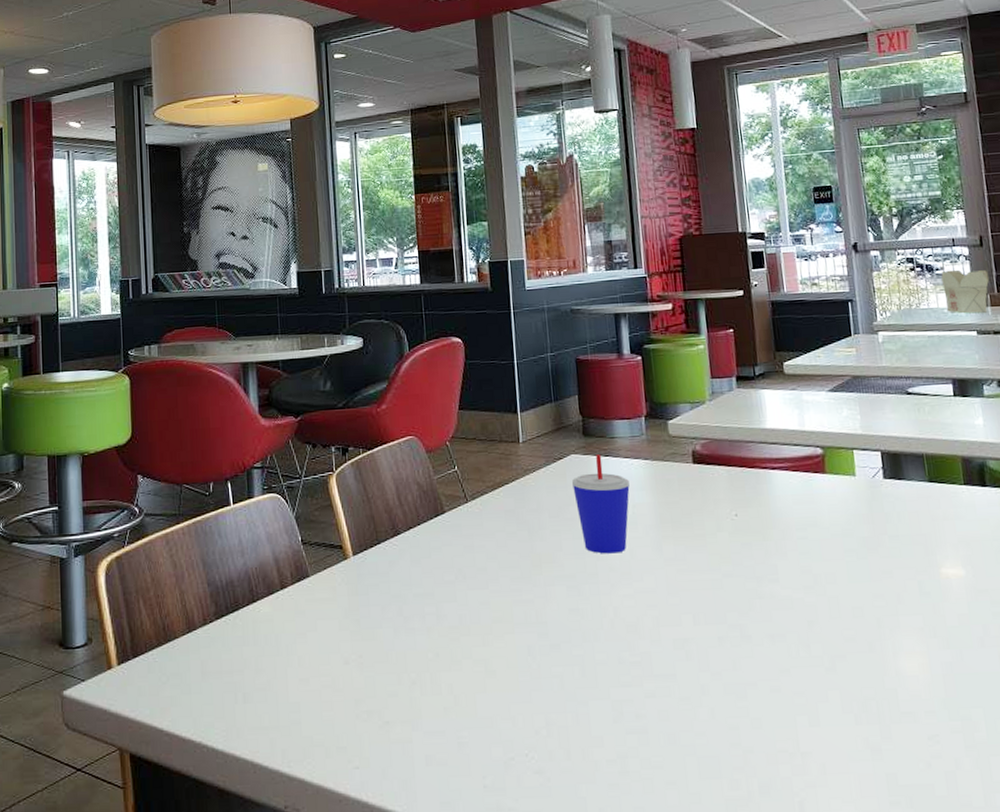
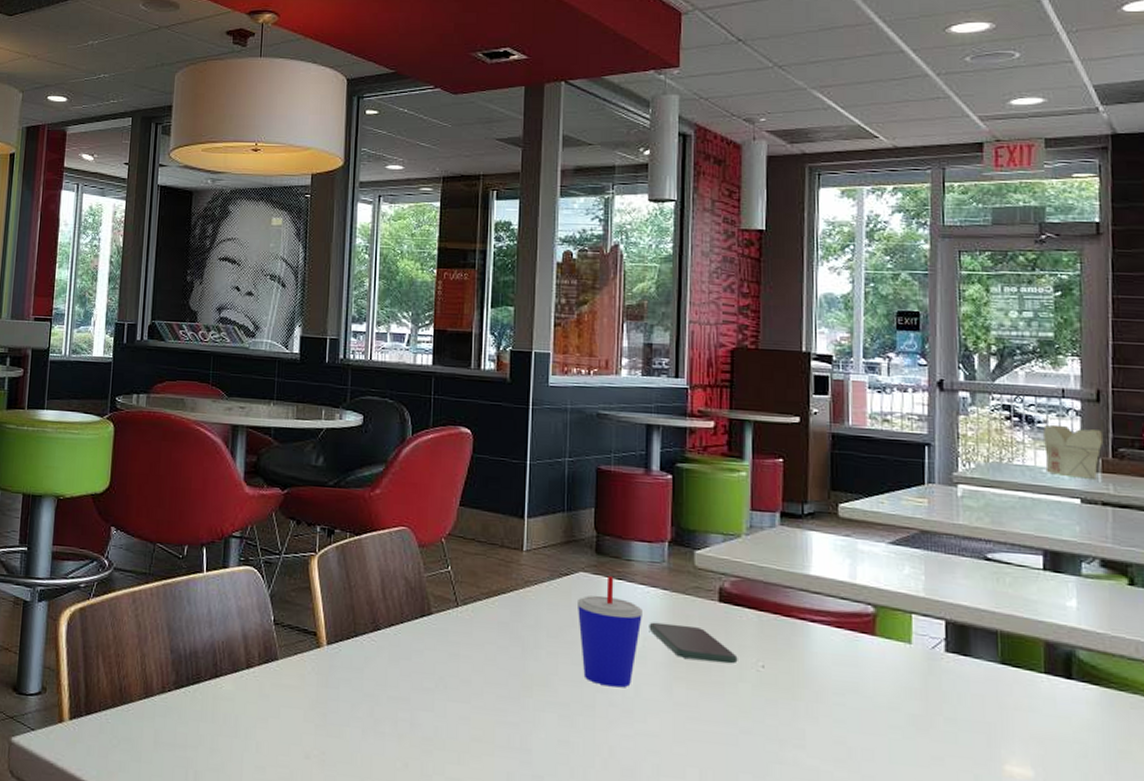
smartphone: none [636,488,715,518] -> present [649,622,738,664]

